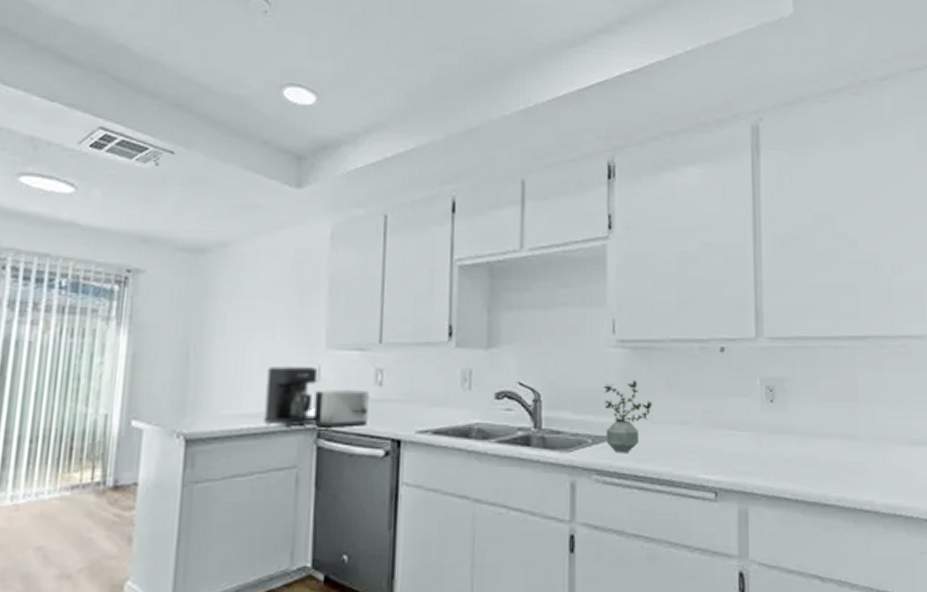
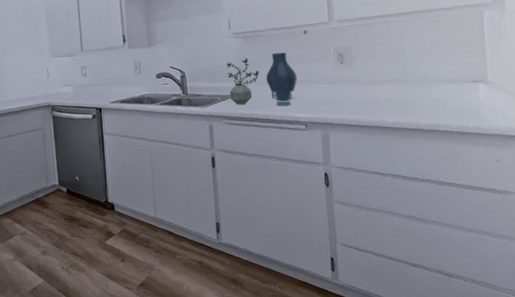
coffee maker: present [264,366,318,425] -> none [18,69,50,105]
toaster: present [313,389,371,428] -> none [47,80,80,105]
vase: none [661,377,708,461] -> present [265,52,298,106]

